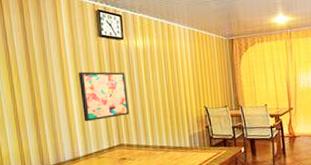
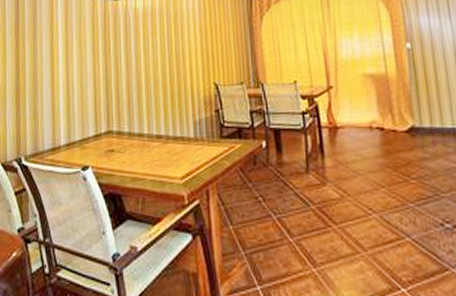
wall art: present [78,71,130,122] -> none [68,38,123,101]

